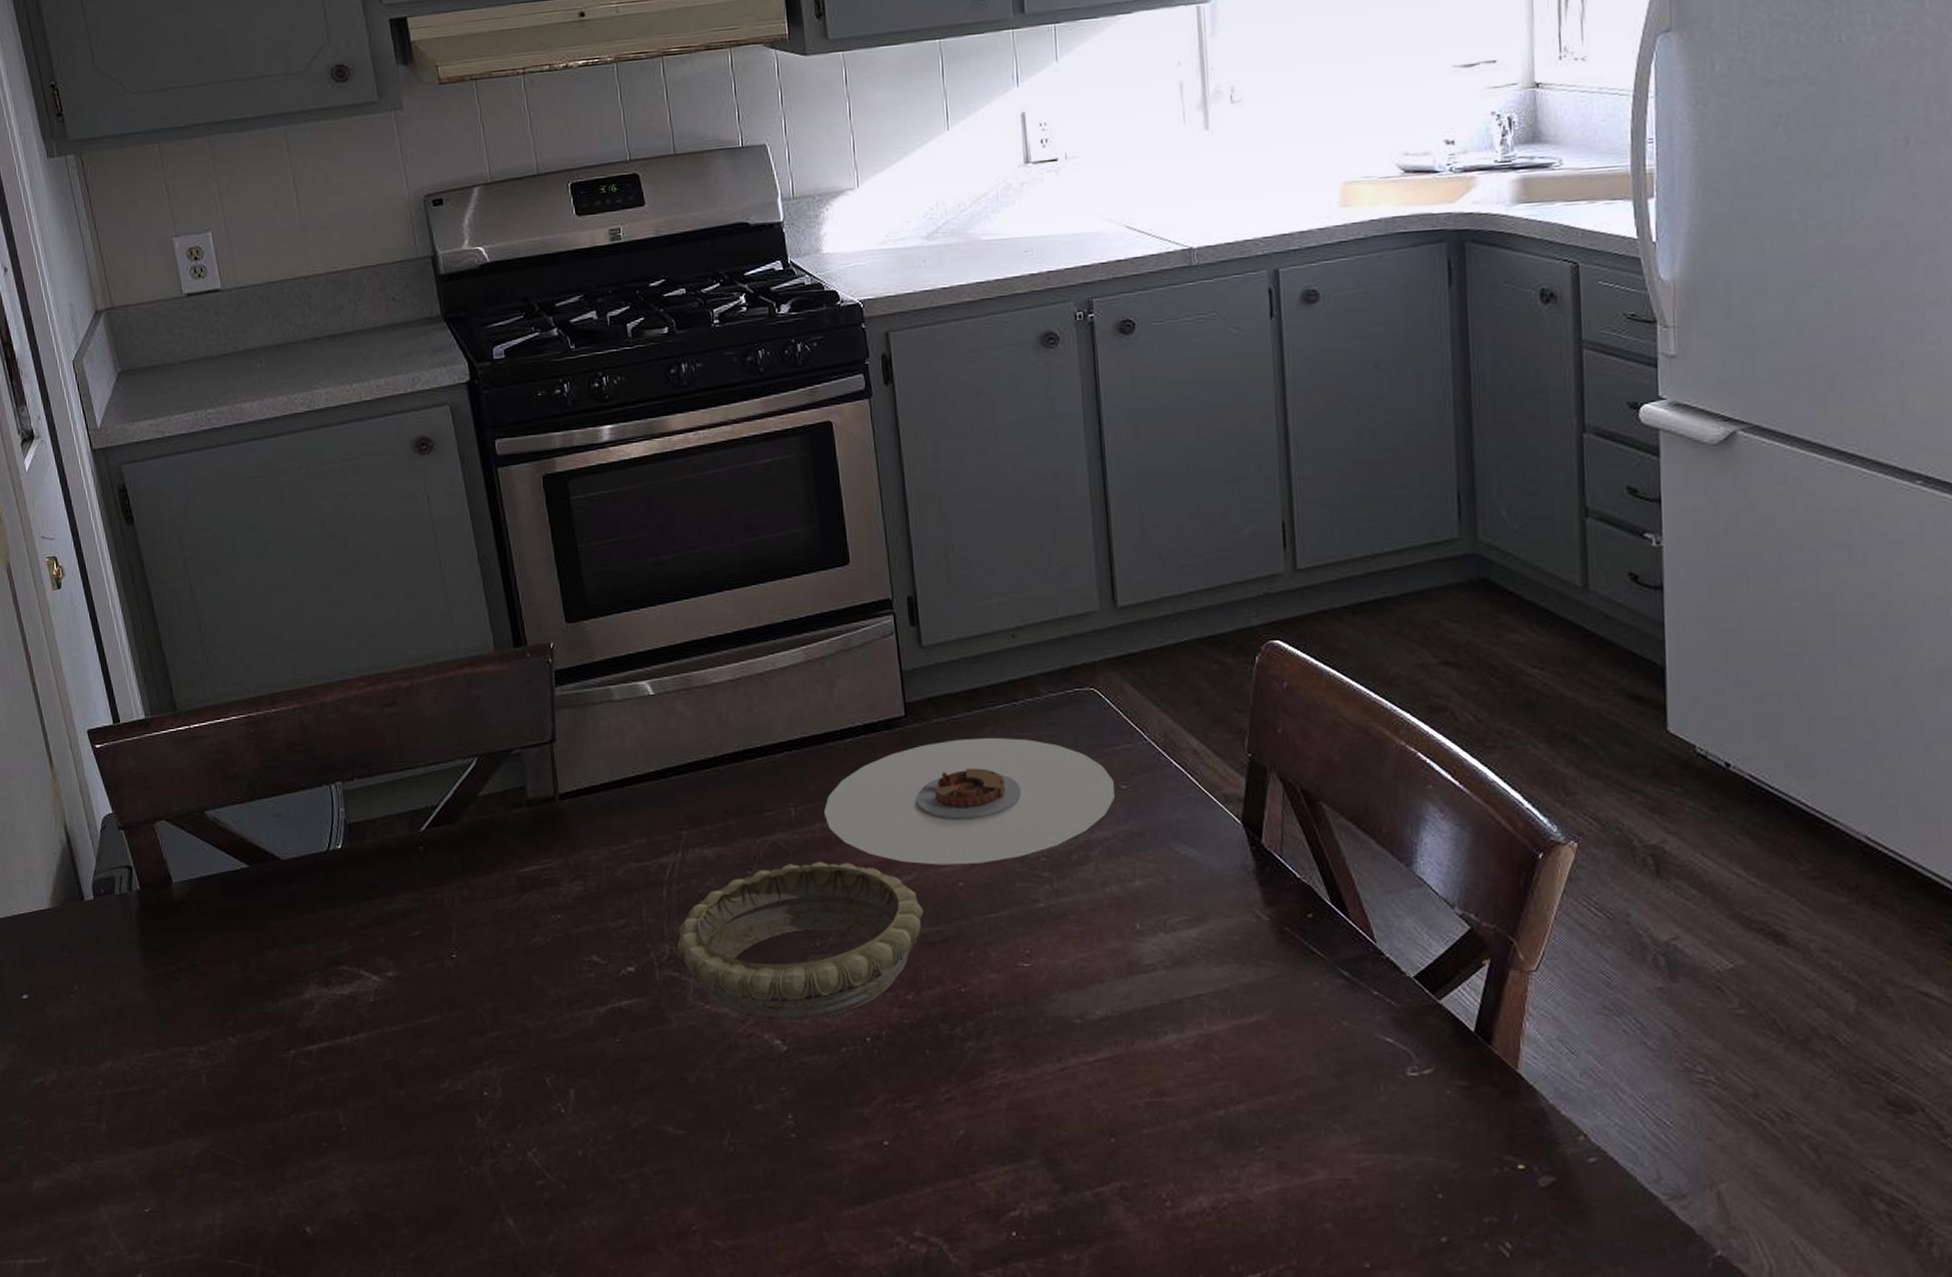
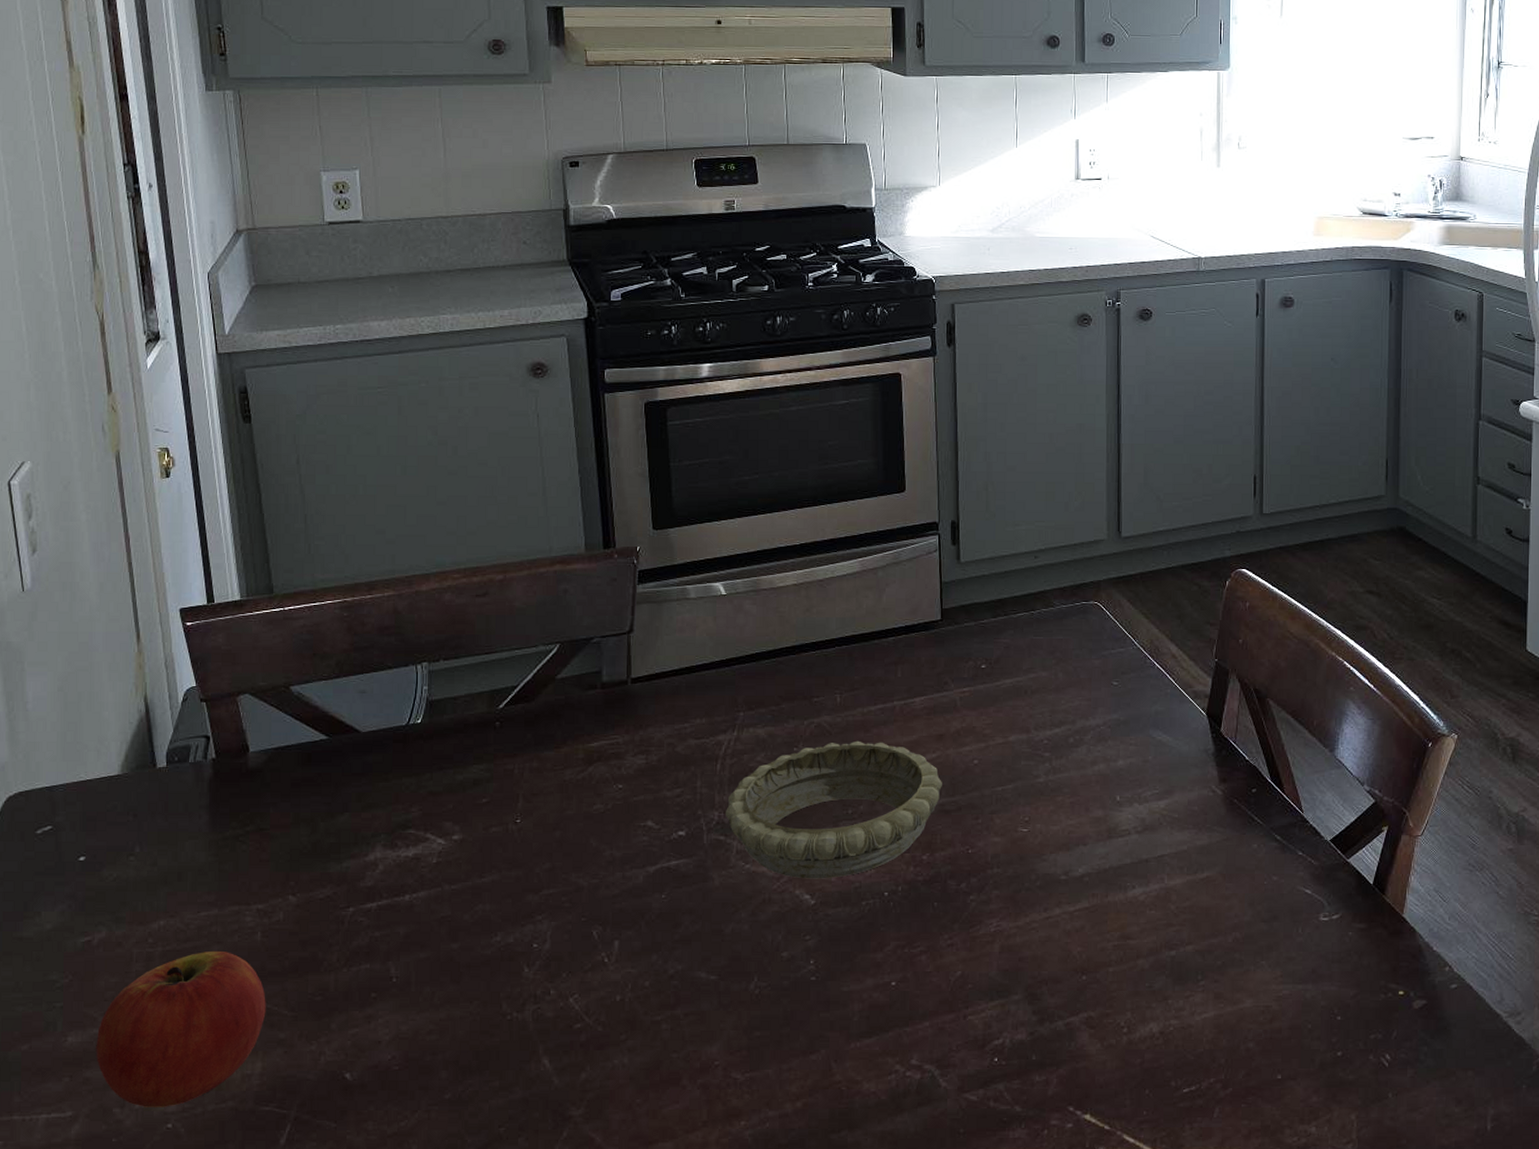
apple: none [60,1094,220,1257] -> present [96,950,266,1107]
plate: present [824,737,1115,865] -> none [865,639,1108,746]

